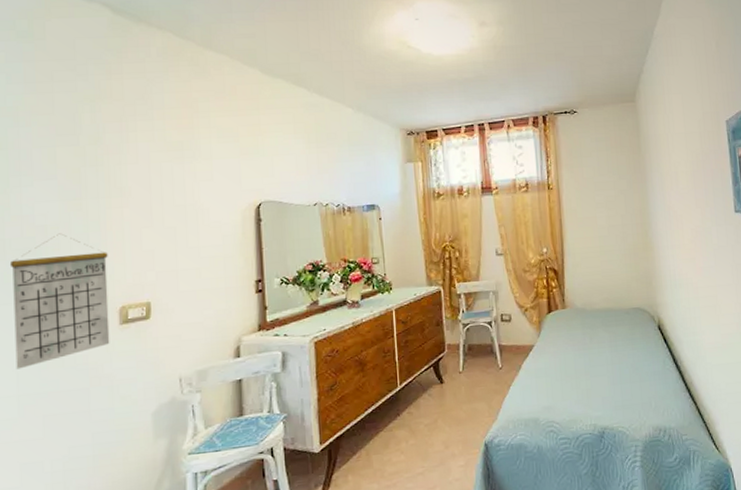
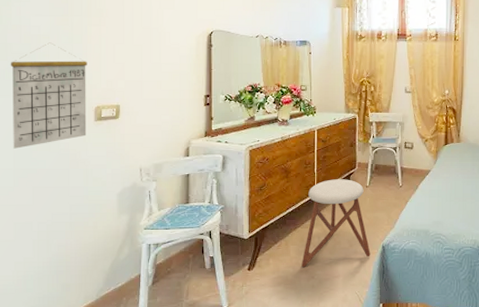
stool: none [387,366,471,482] -> present [301,179,371,268]

